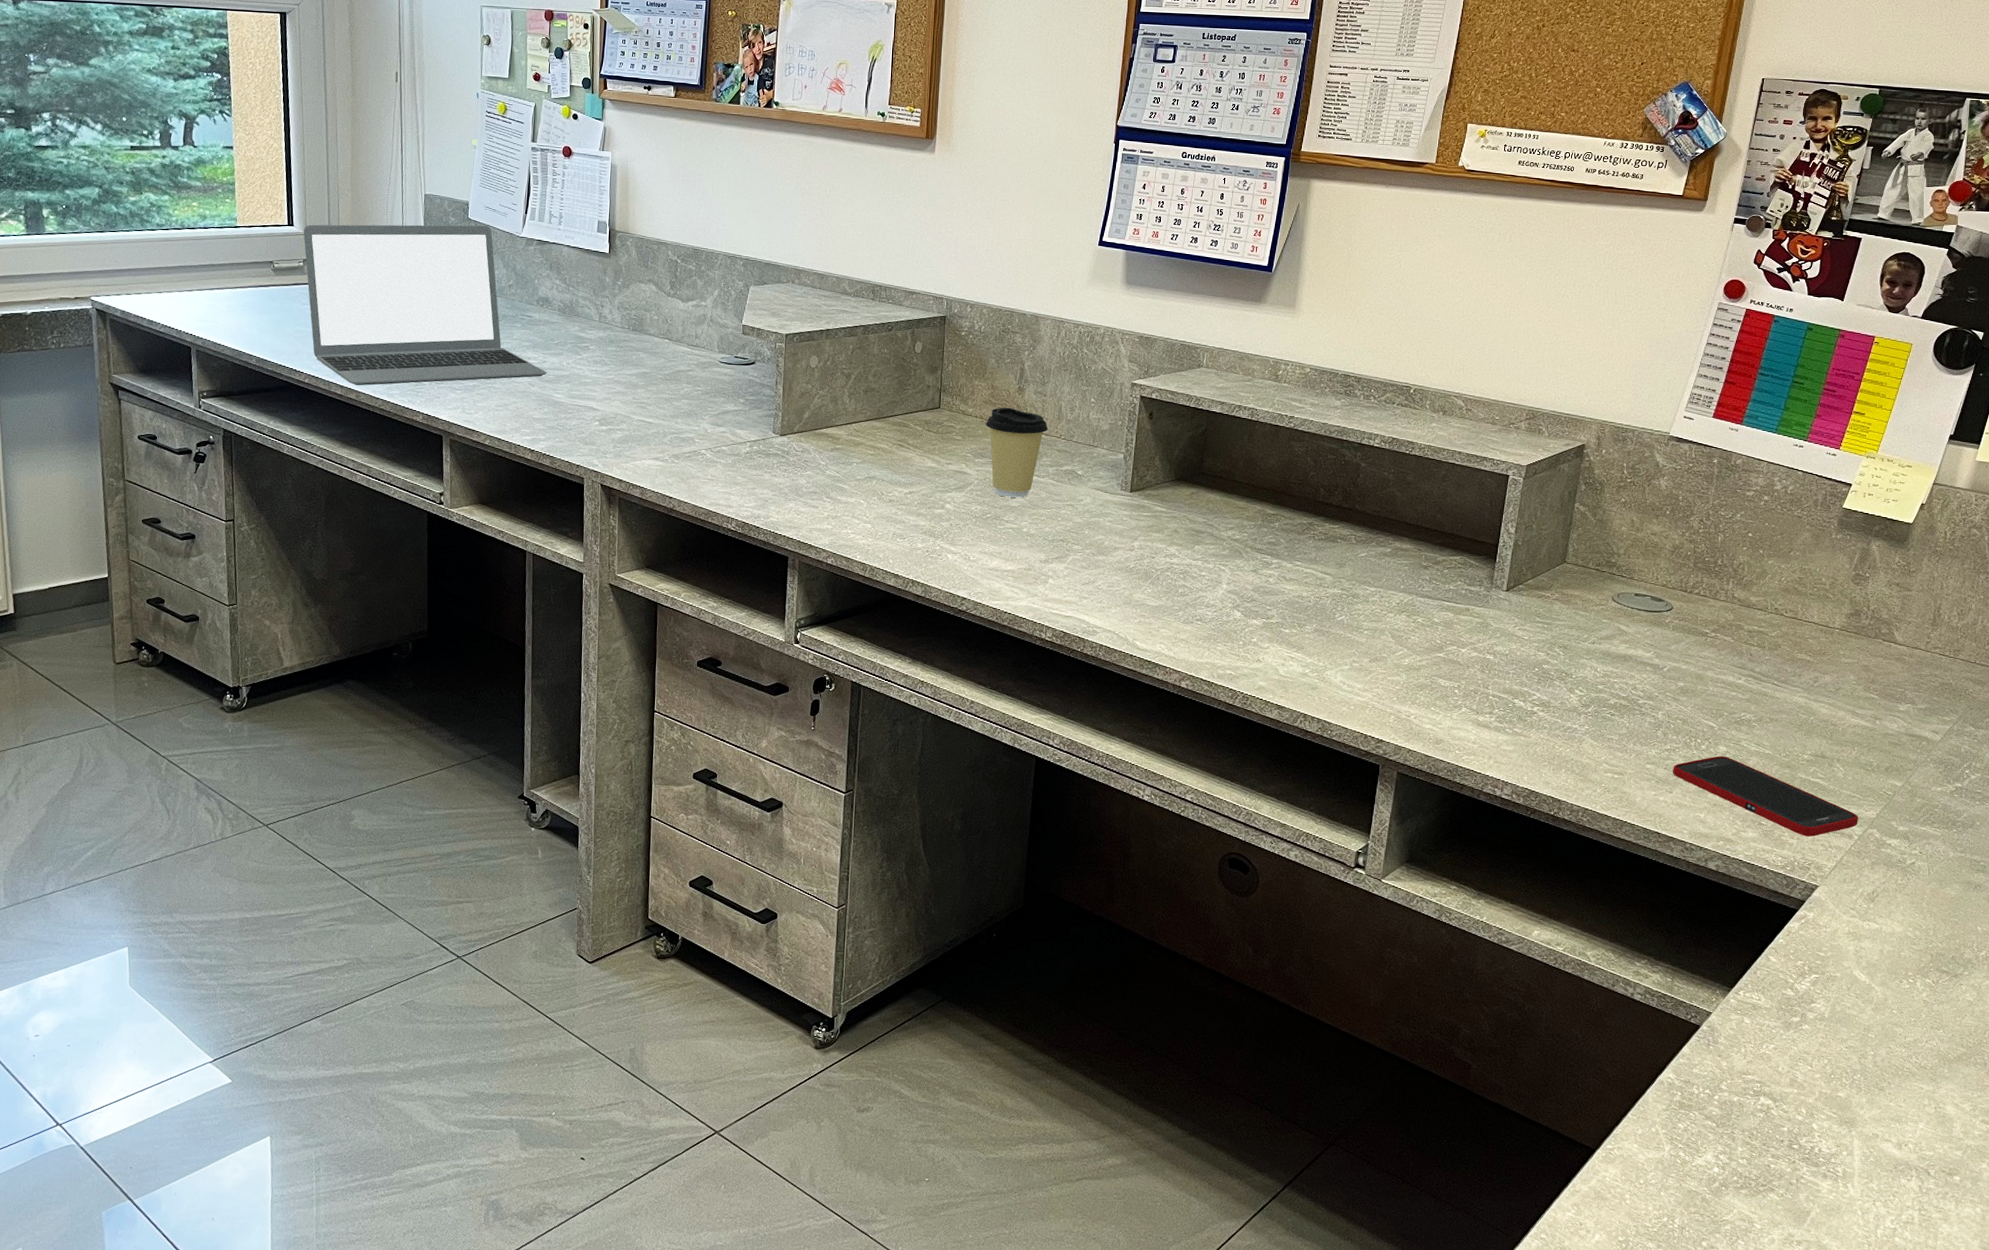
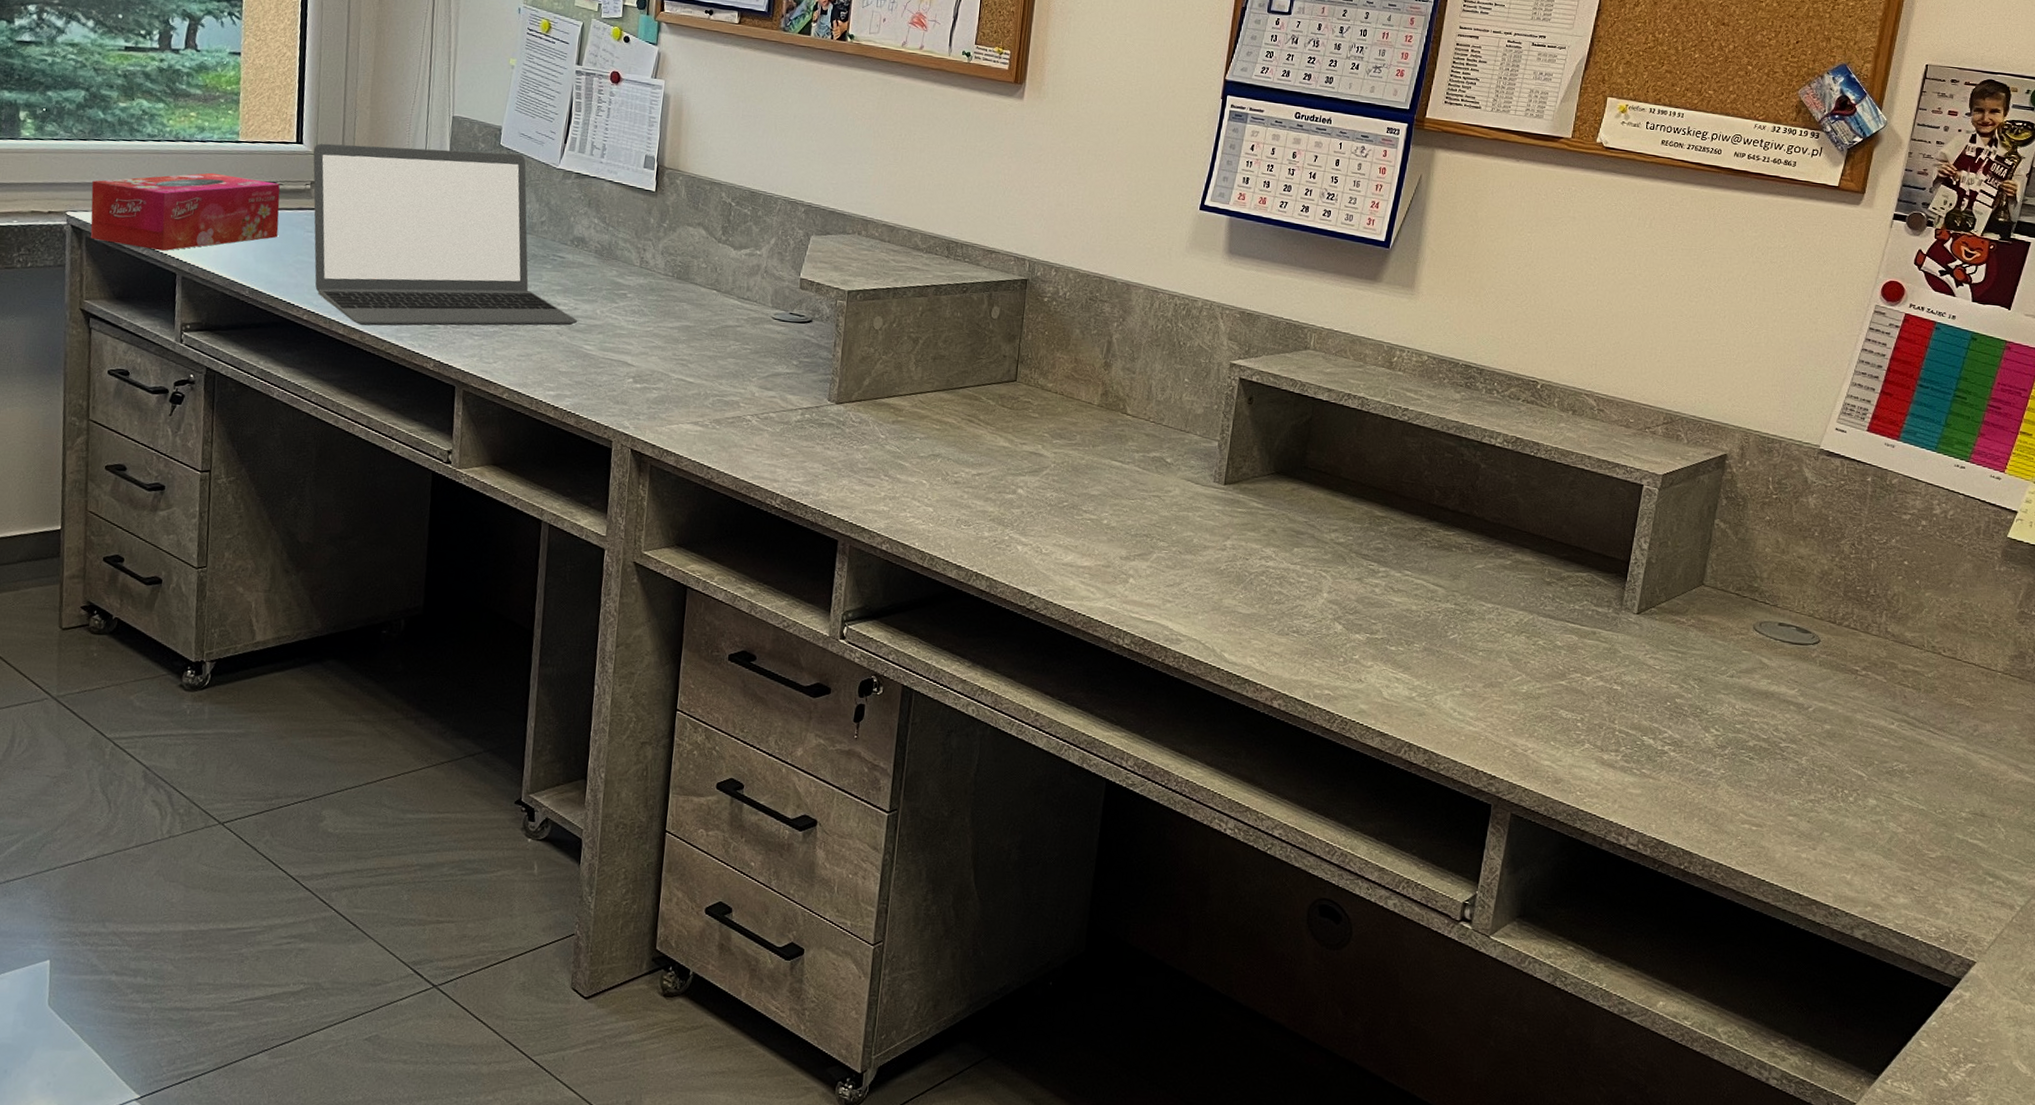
tissue box: none [111,255,278,328] -> present [90,172,280,251]
coffee cup: present [986,407,1048,498] -> none [1066,383,1136,486]
cell phone: present [1672,756,1858,837] -> none [1816,810,2021,906]

